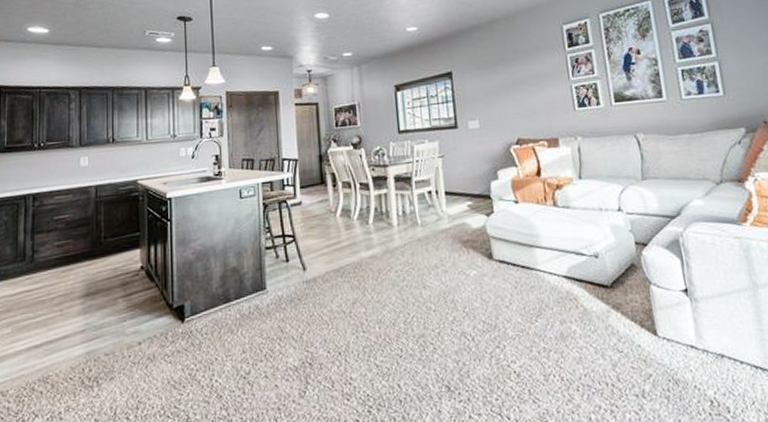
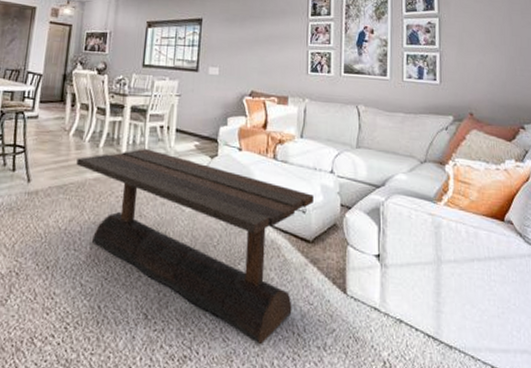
coffee table: none [348,216,605,402] -> present [76,148,314,345]

